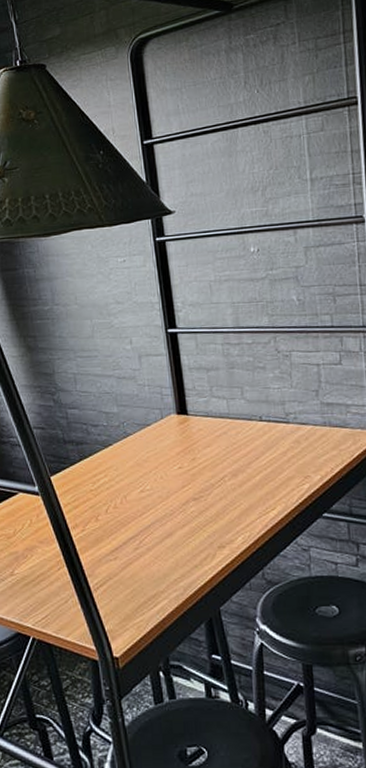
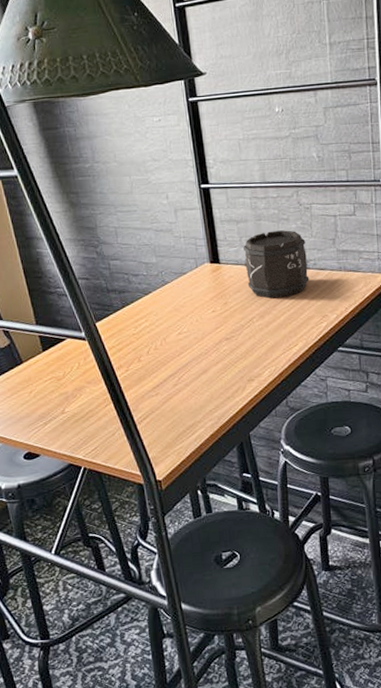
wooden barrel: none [214,379,289,455] -> present [243,230,310,299]

